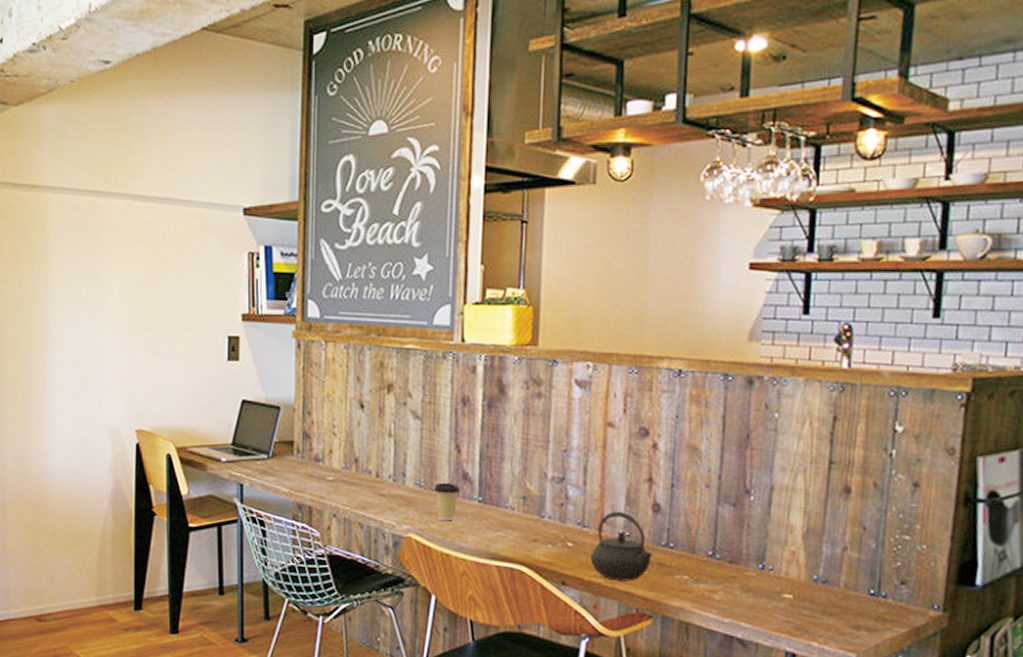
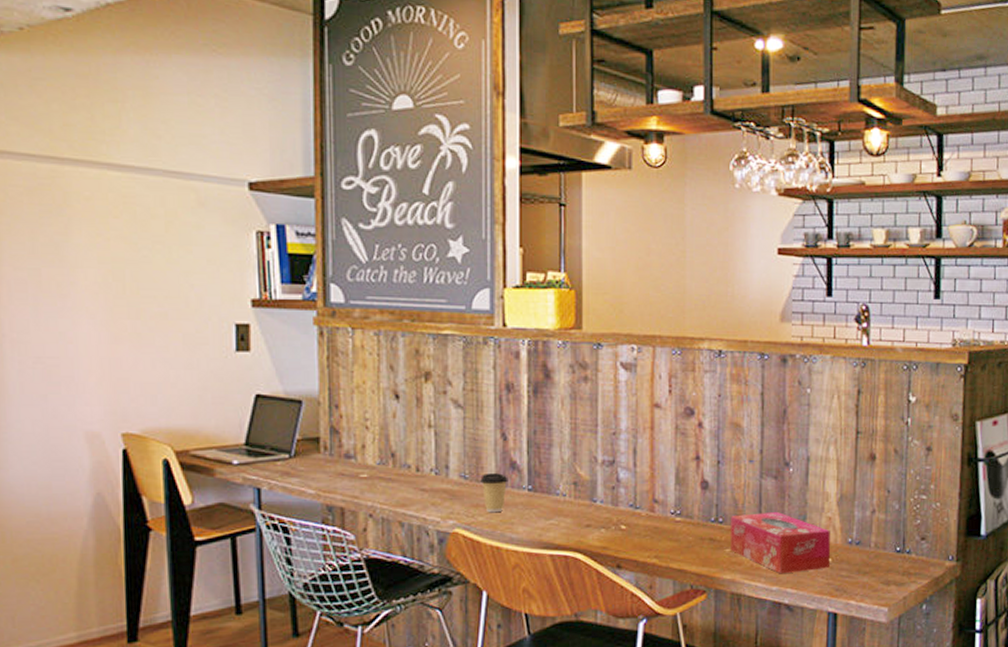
kettle: present [590,511,653,582] -> none [644,490,704,559]
tissue box: none [681,540,793,607] -> present [730,512,831,574]

